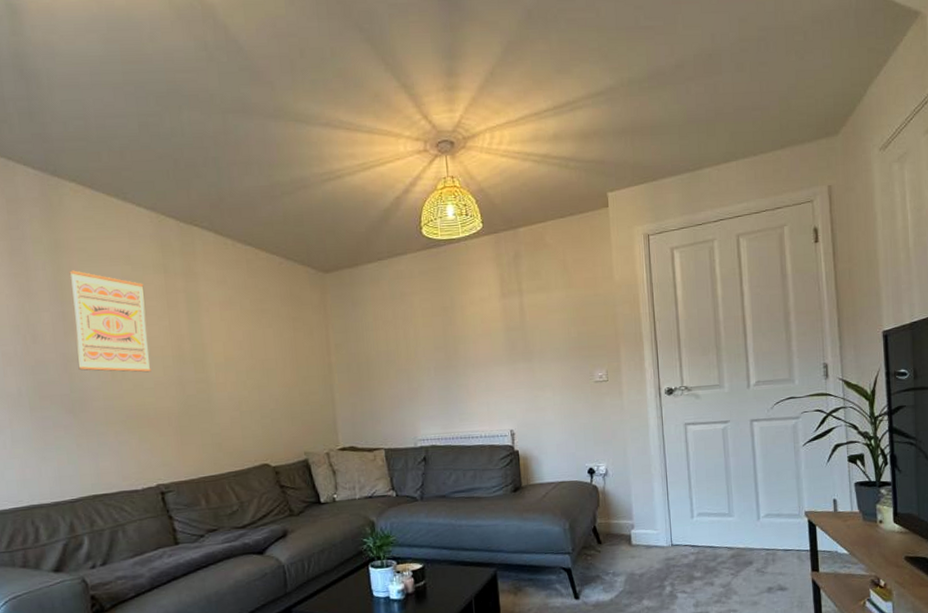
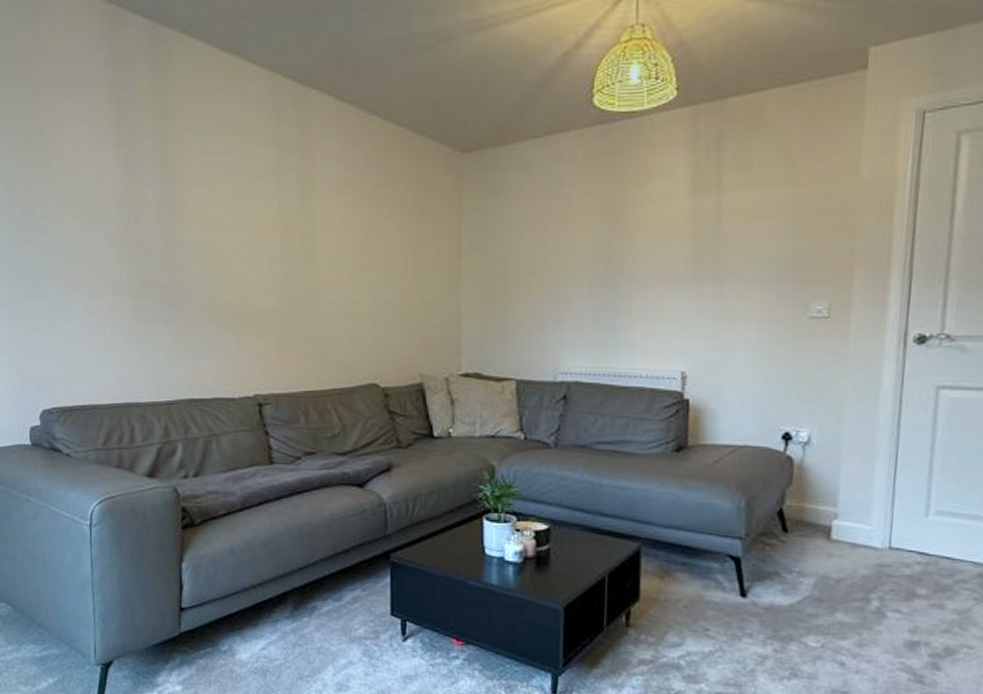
wall art: present [69,270,151,373] -> none [176,140,256,265]

